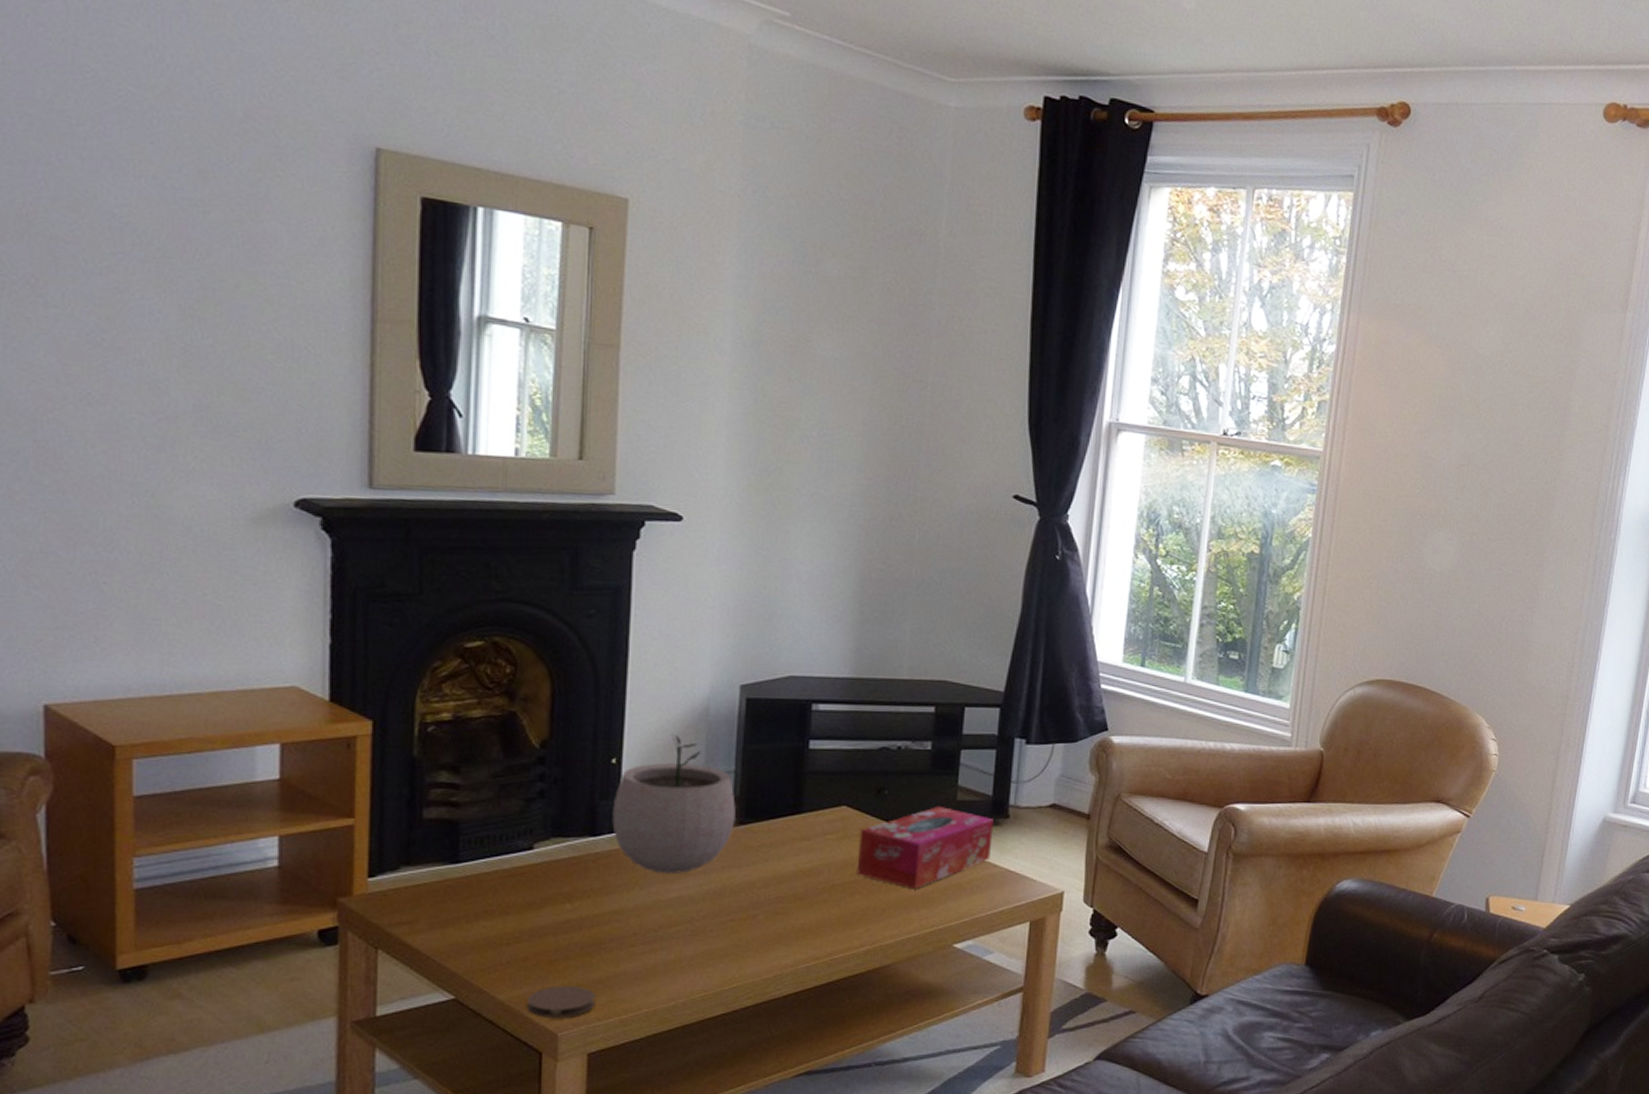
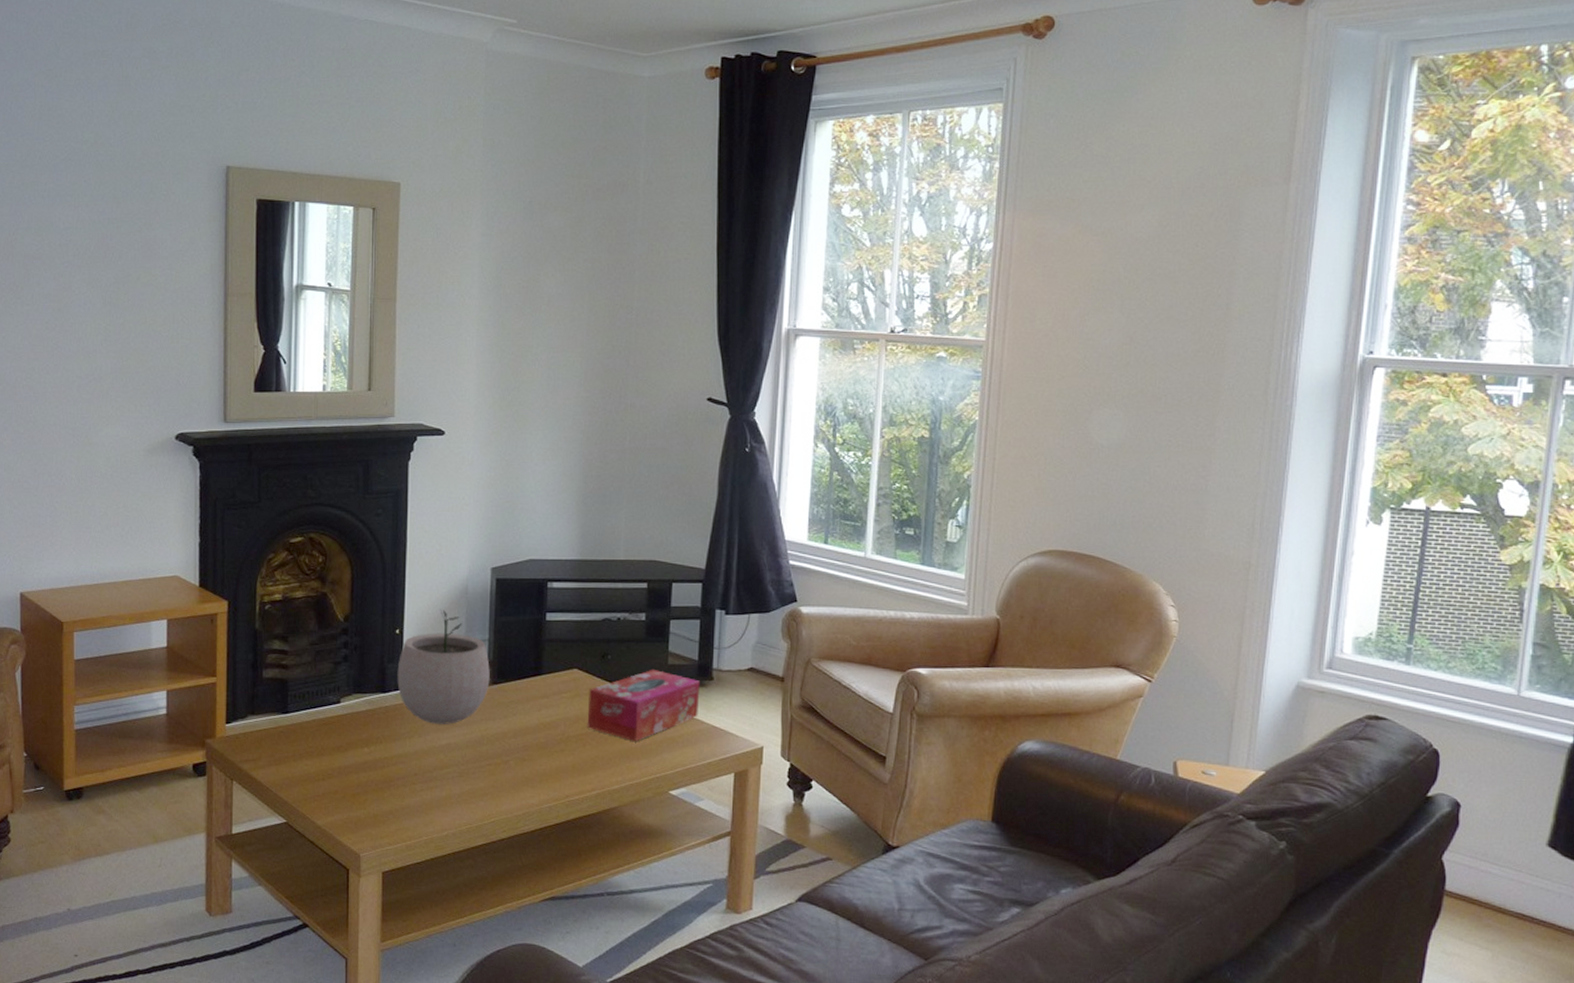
coaster: present [526,985,595,1018] -> none [337,814,387,842]

